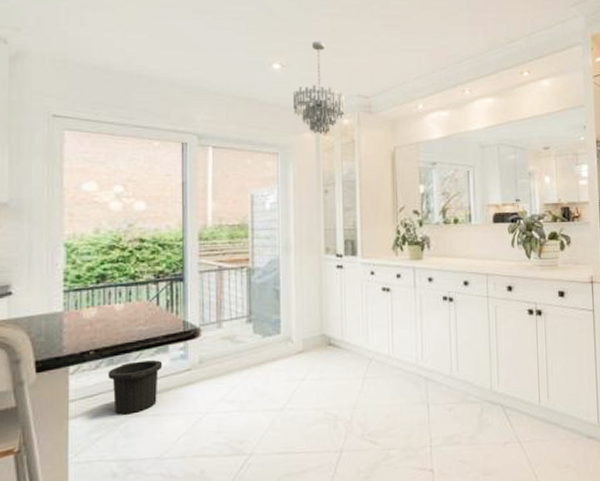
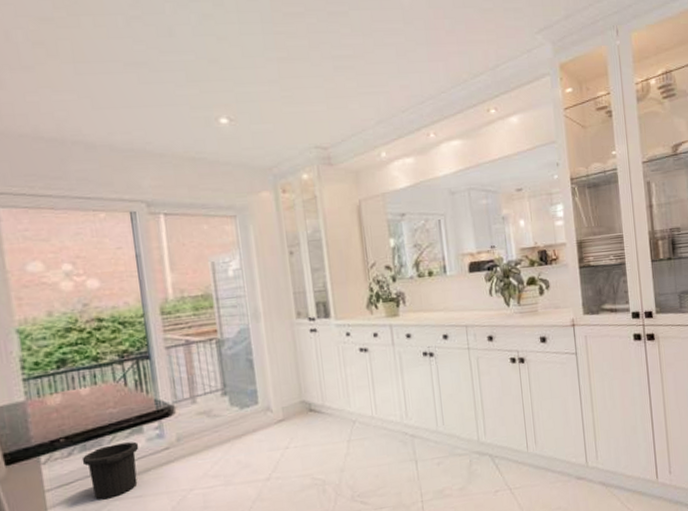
chandelier: present [292,41,346,134] -> none [244,89,304,192]

